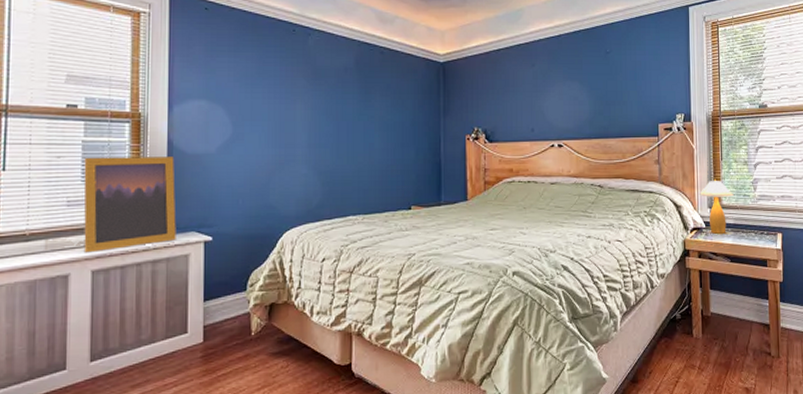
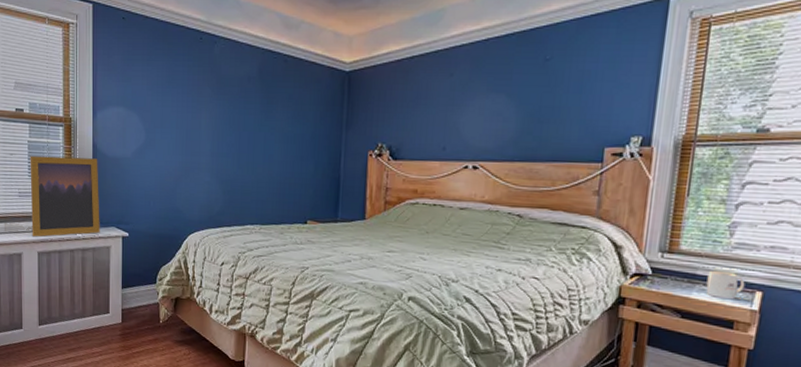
table lamp: present [698,177,734,235] -> none [648,216,699,285]
mug: none [744,219,770,243] -> present [706,270,745,300]

